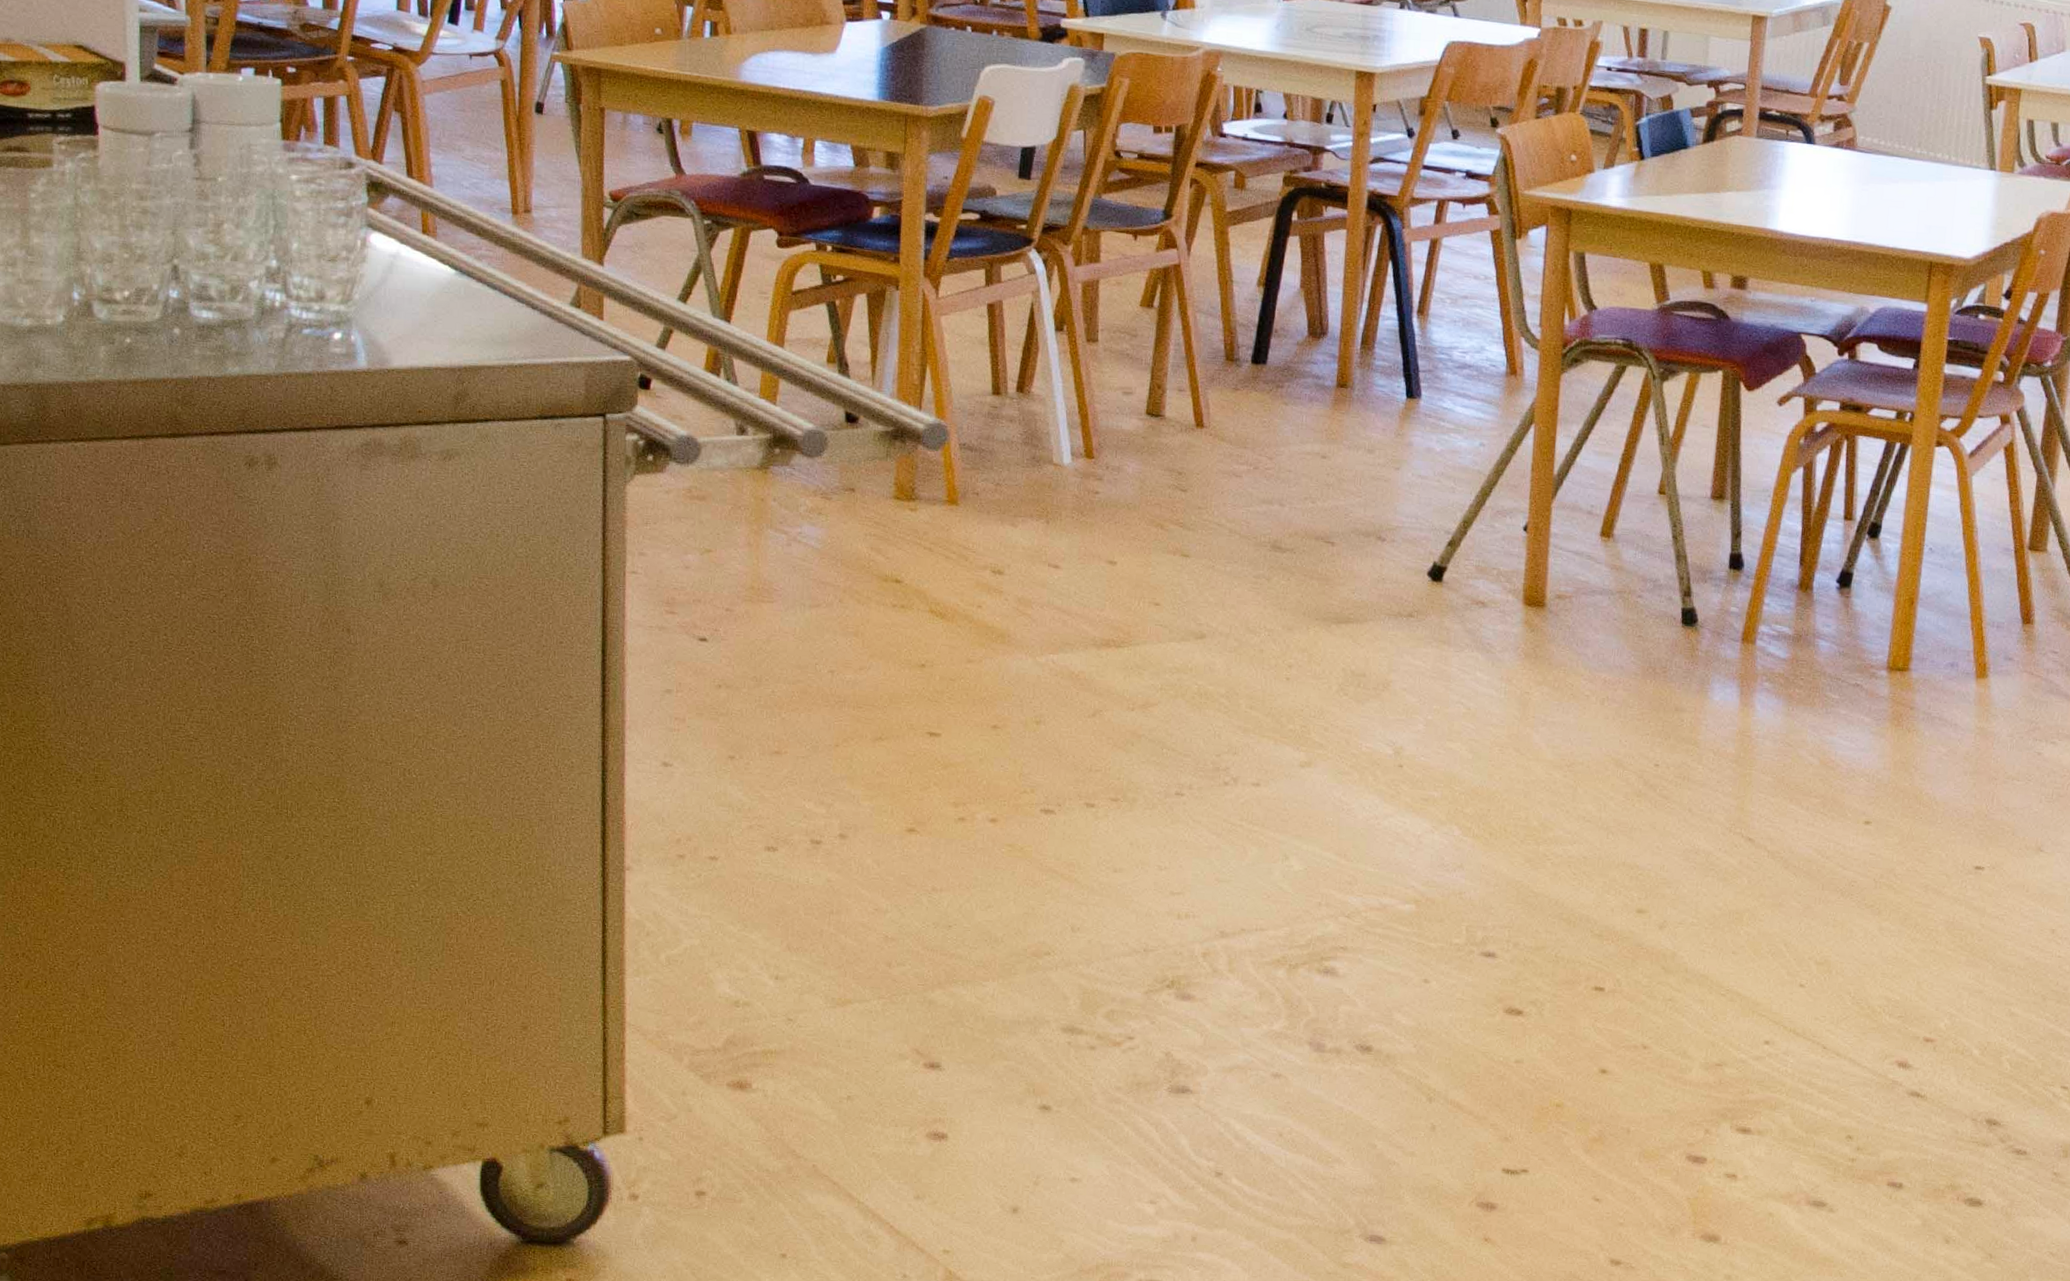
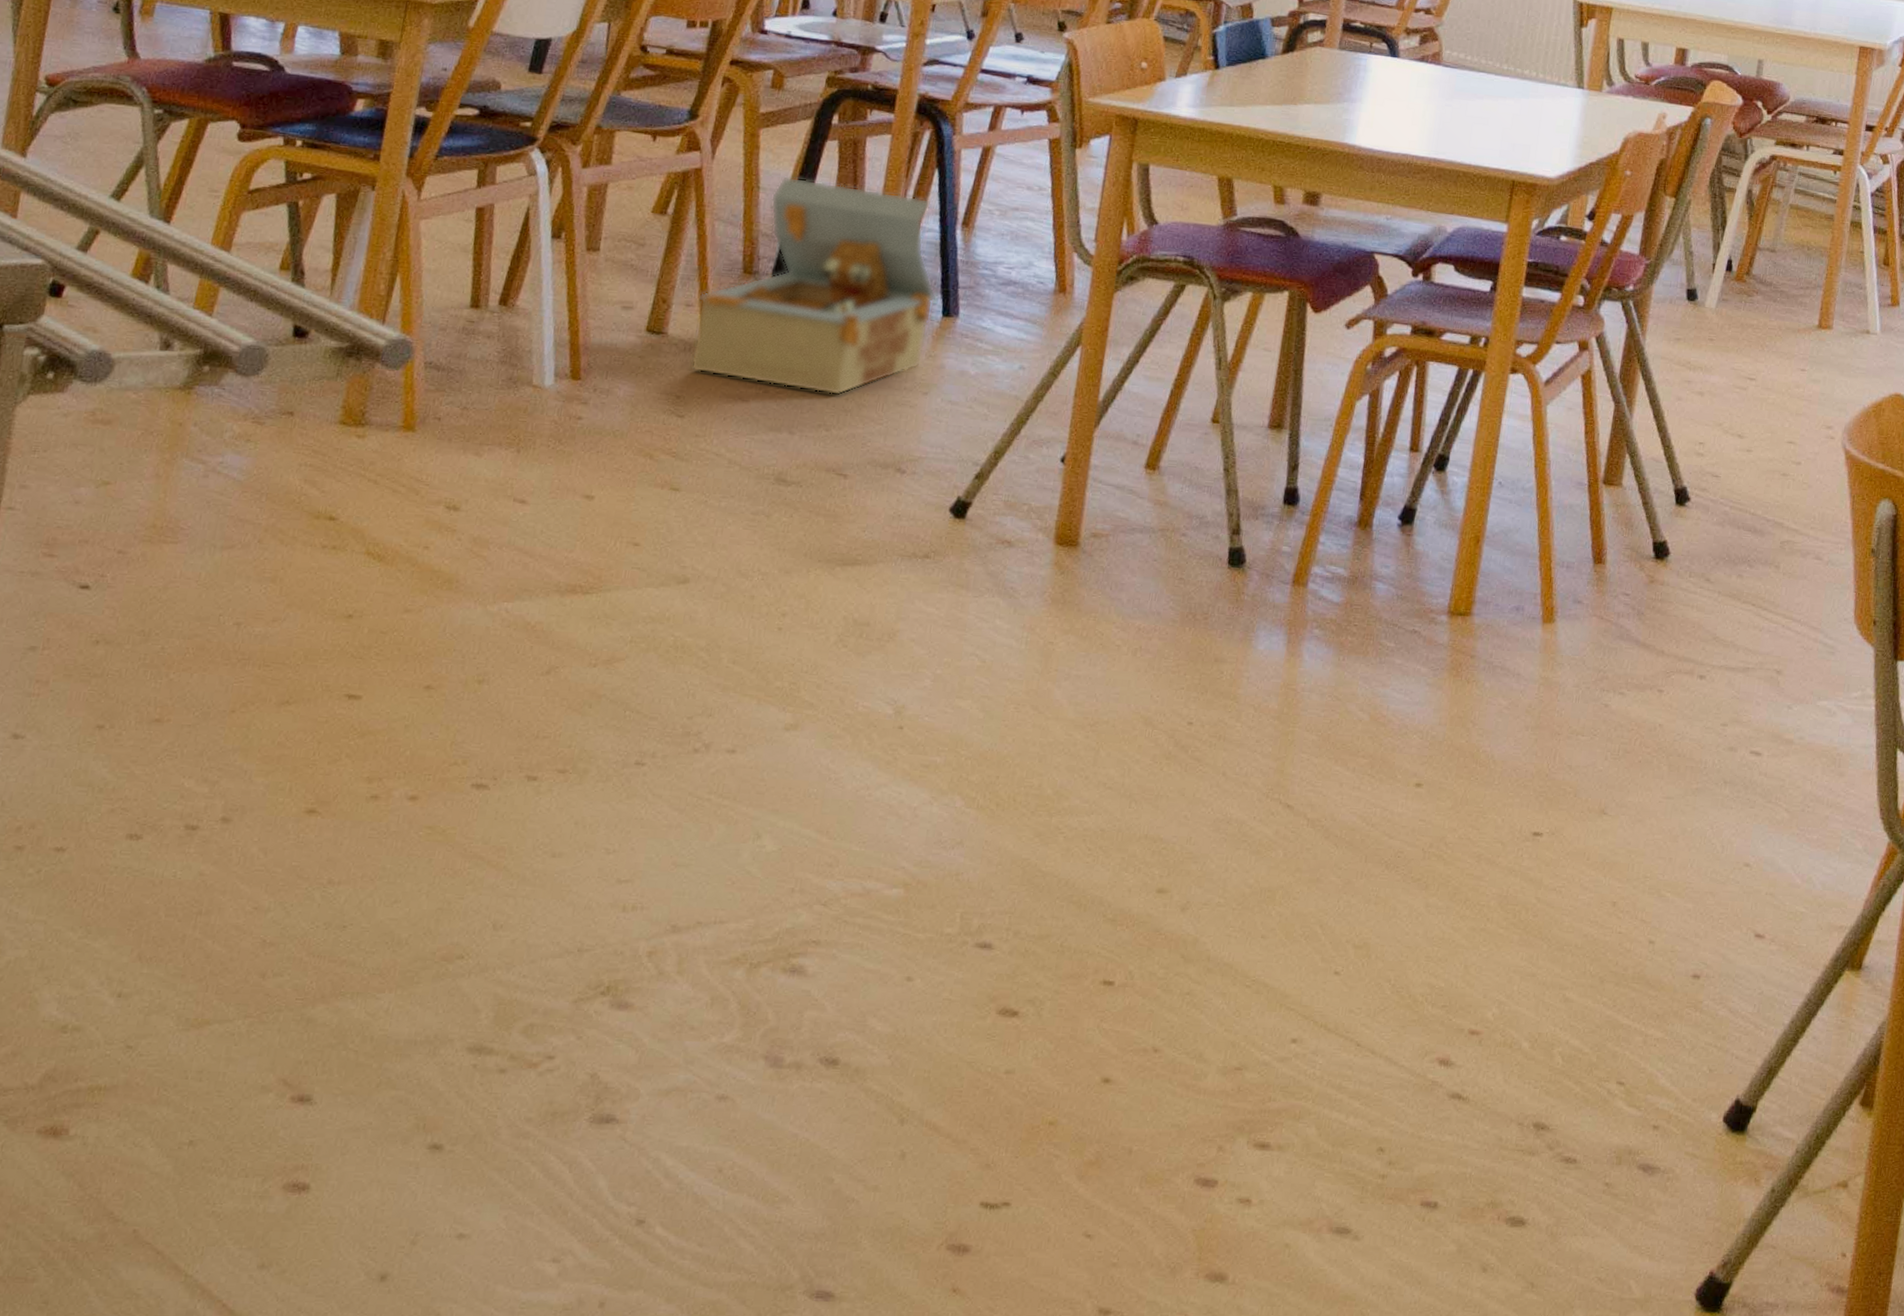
cardboard box: none [1187,270,1400,471] -> present [690,176,937,396]

